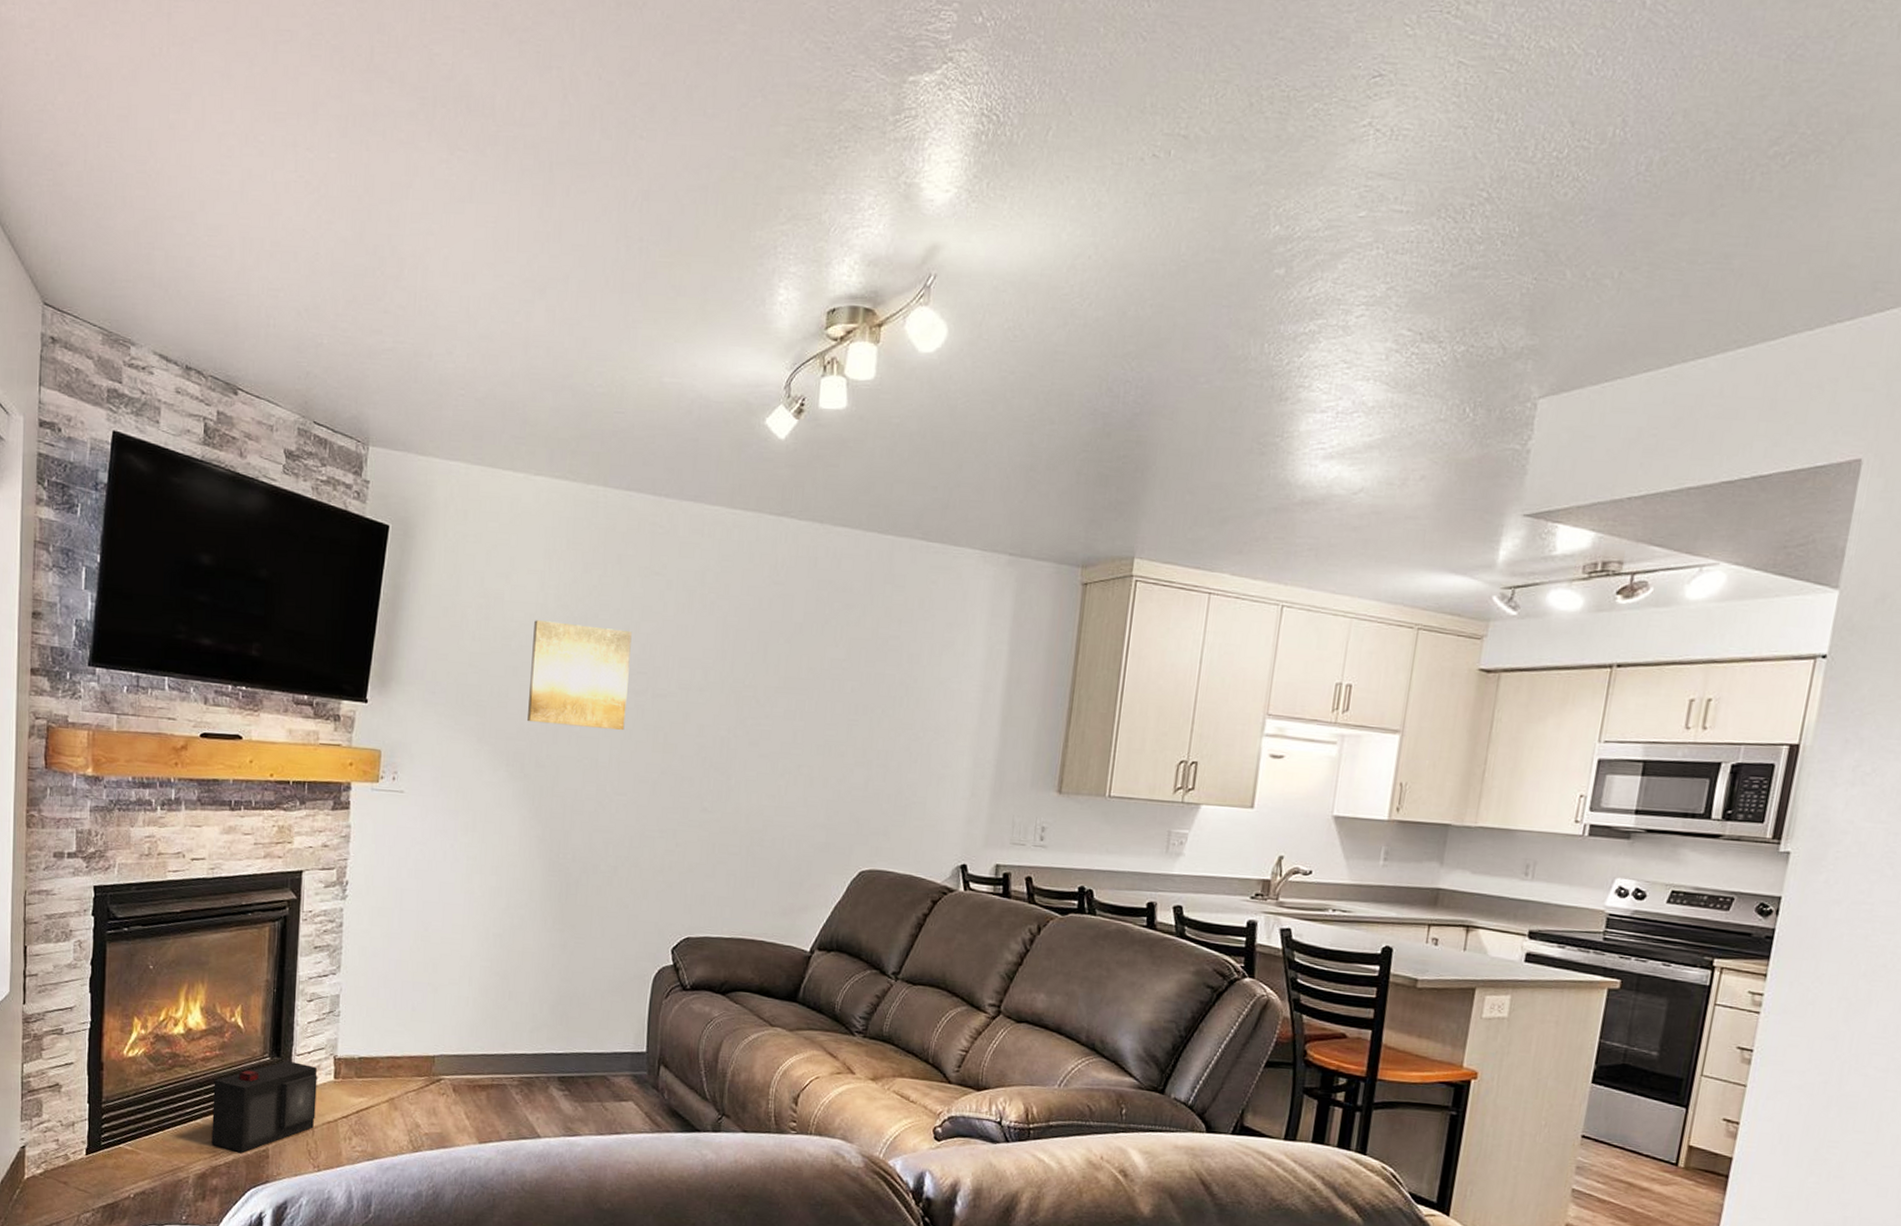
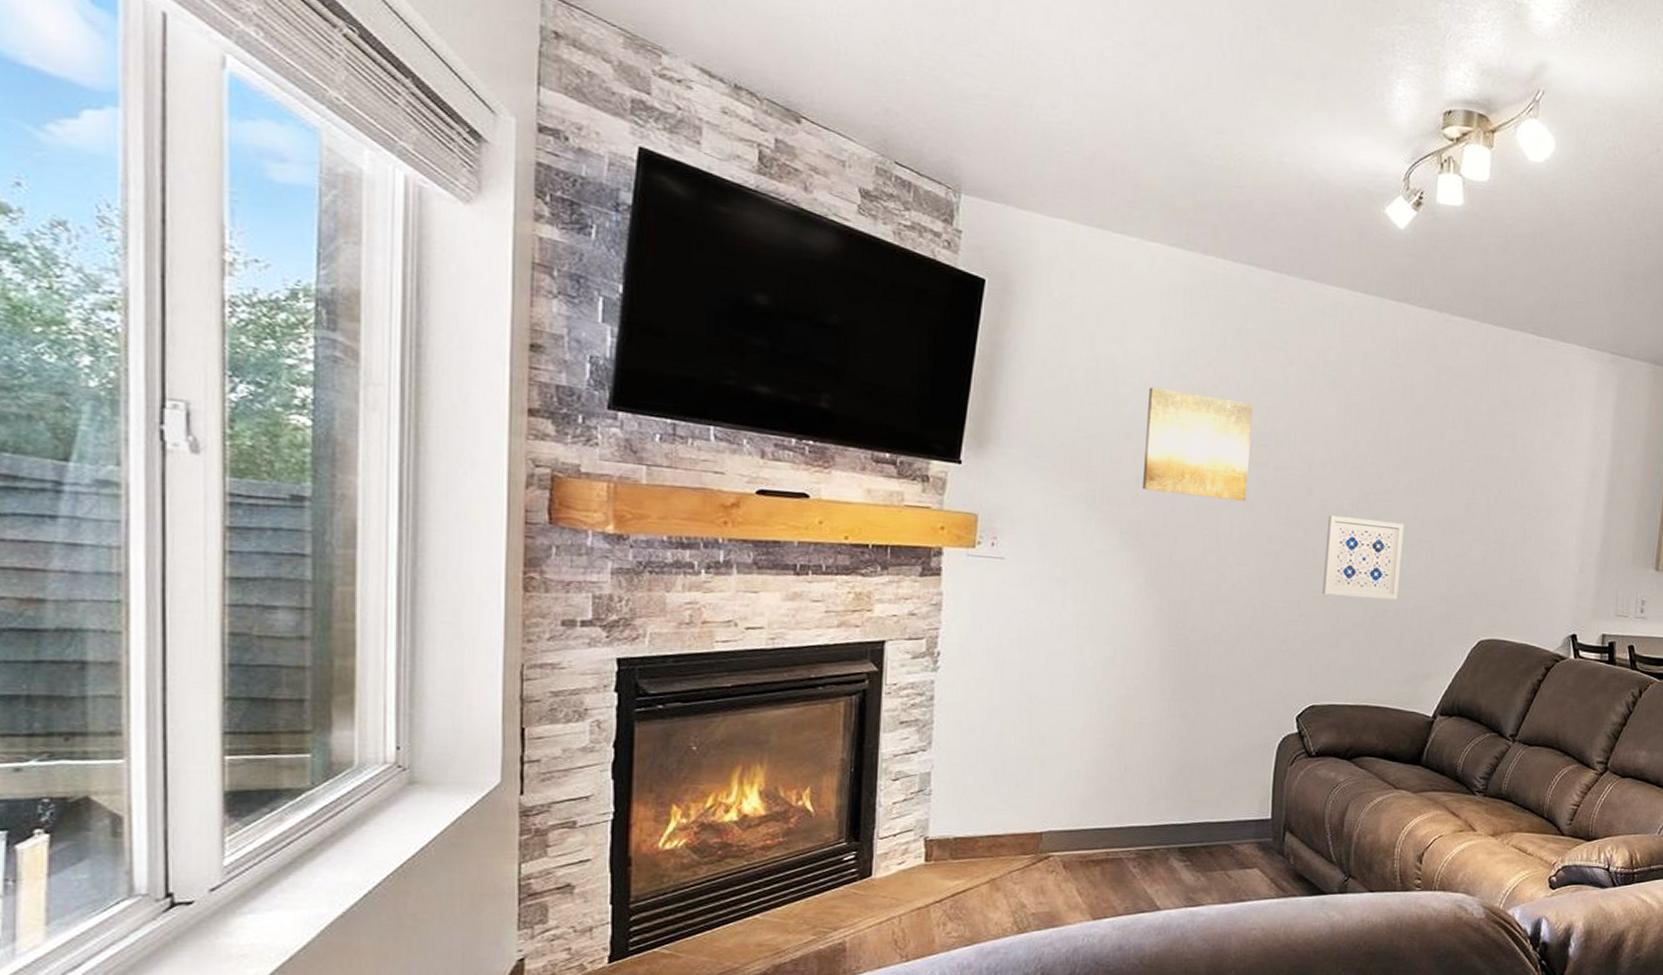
speaker: present [211,1060,317,1152] -> none [773,844,905,947]
wall art: none [698,742,783,829] -> present [1321,515,1405,600]

